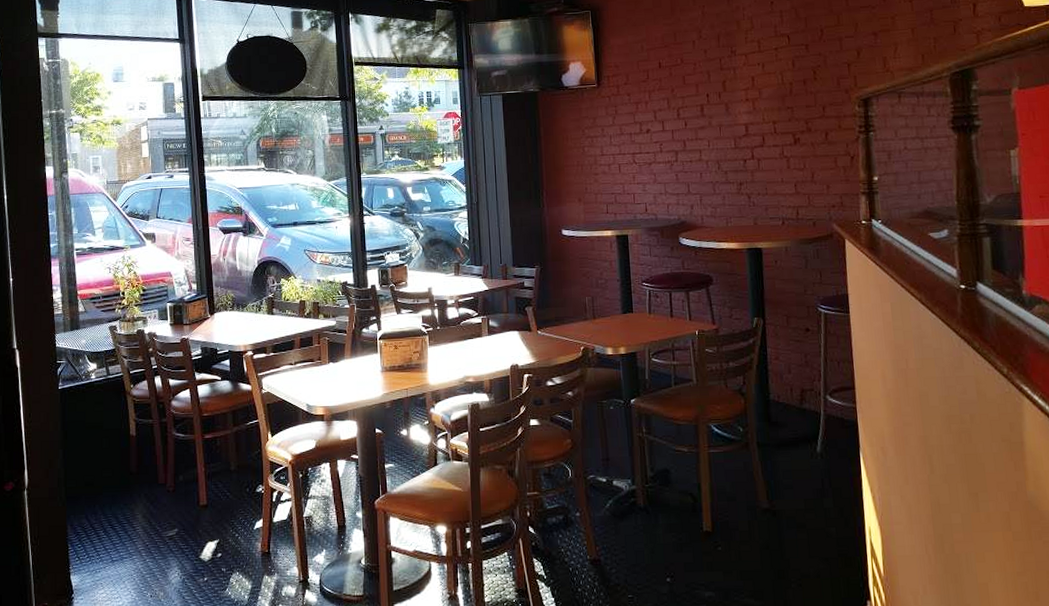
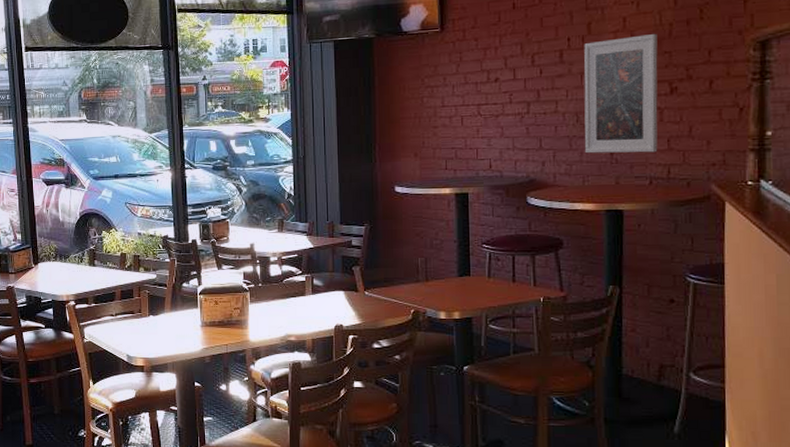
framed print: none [721,91,787,198] -> present [584,33,658,154]

